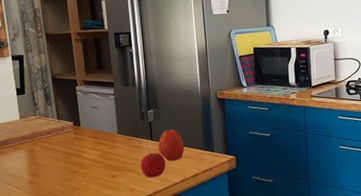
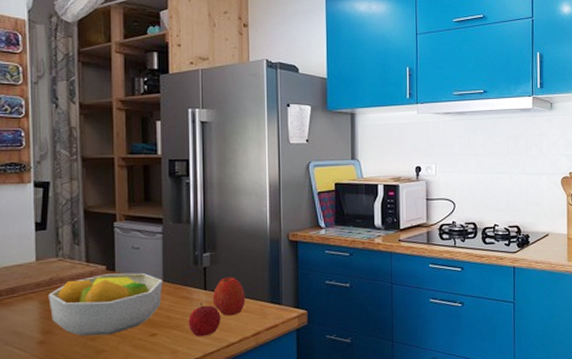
fruit bowl: none [32,127,118,177] -> present [48,272,163,336]

